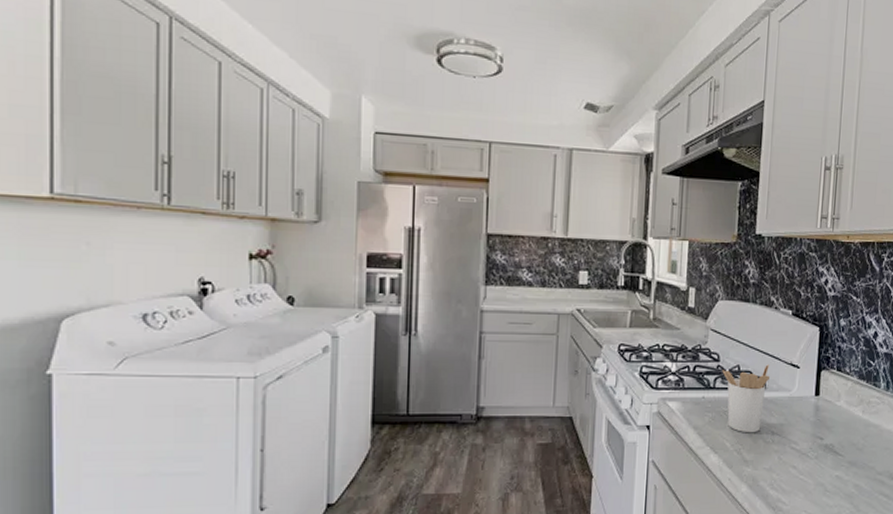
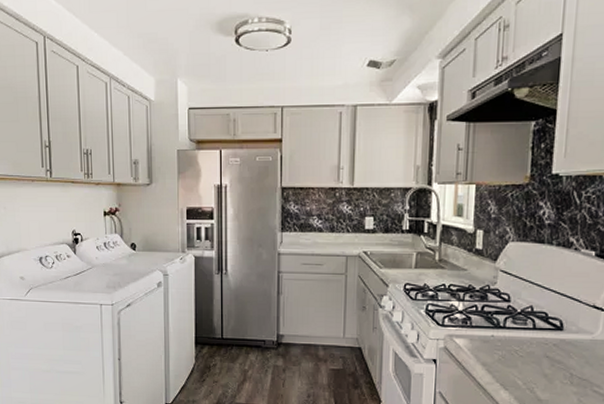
utensil holder: present [722,364,769,433] -> none [513,306,568,374]

